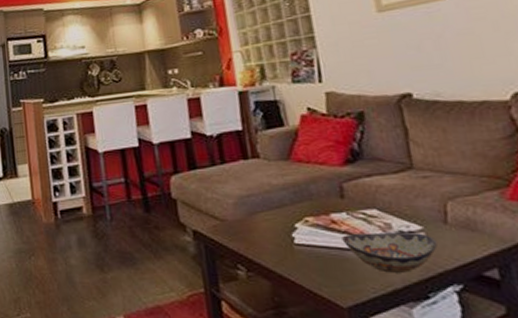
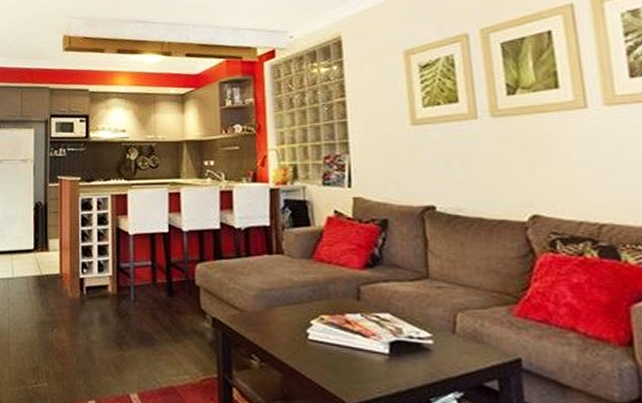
decorative bowl: present [342,232,438,273] -> none [354,335,444,377]

